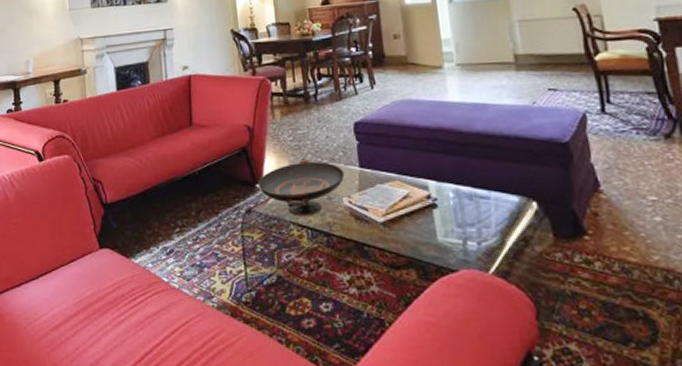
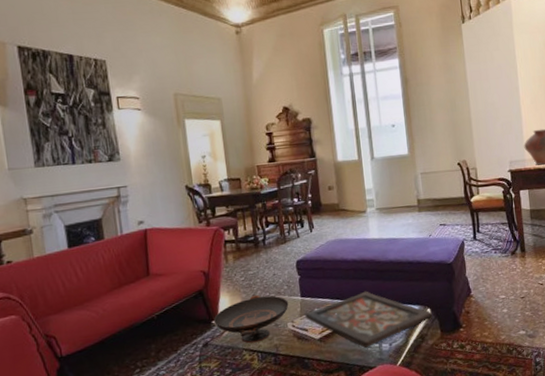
decorative tray: none [364,168,539,242] -> present [305,291,432,348]

